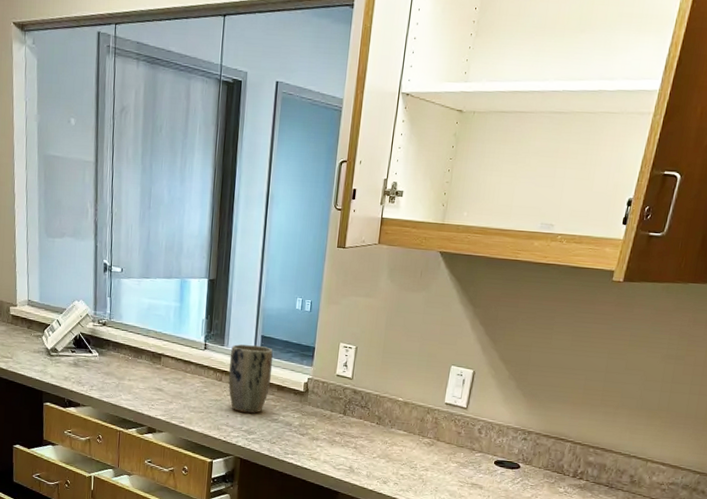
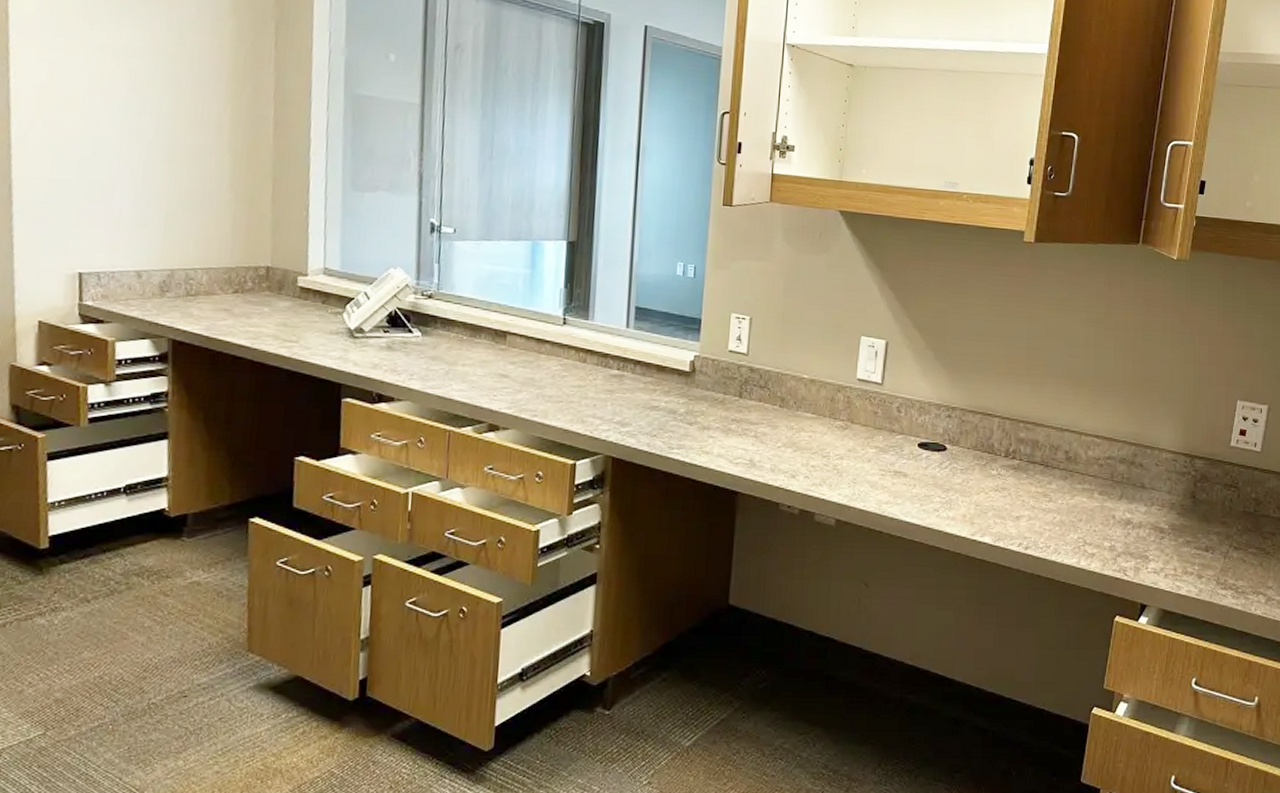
plant pot: present [228,344,273,413] -> none [595,317,651,400]

